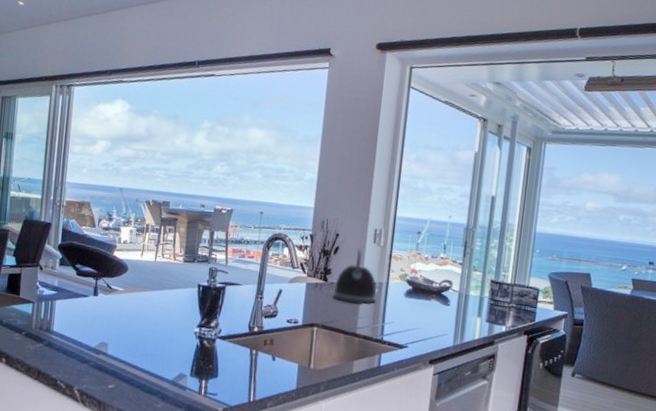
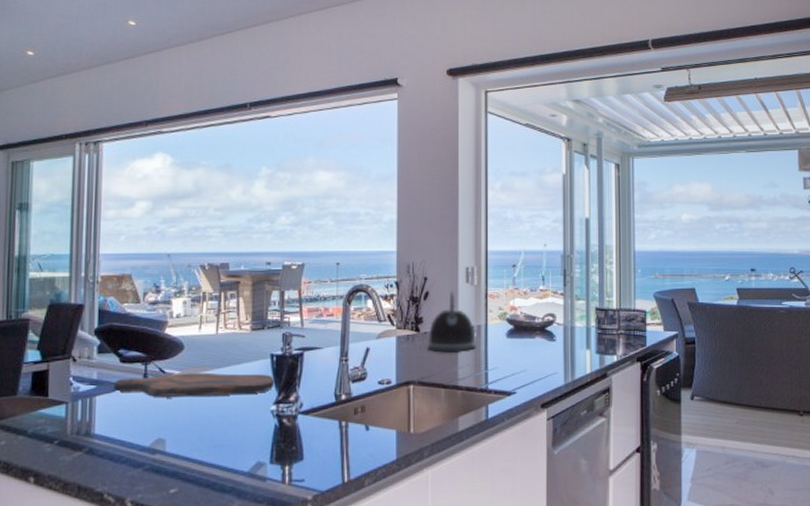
cutting board: none [70,288,200,316] -> present [114,372,275,398]

